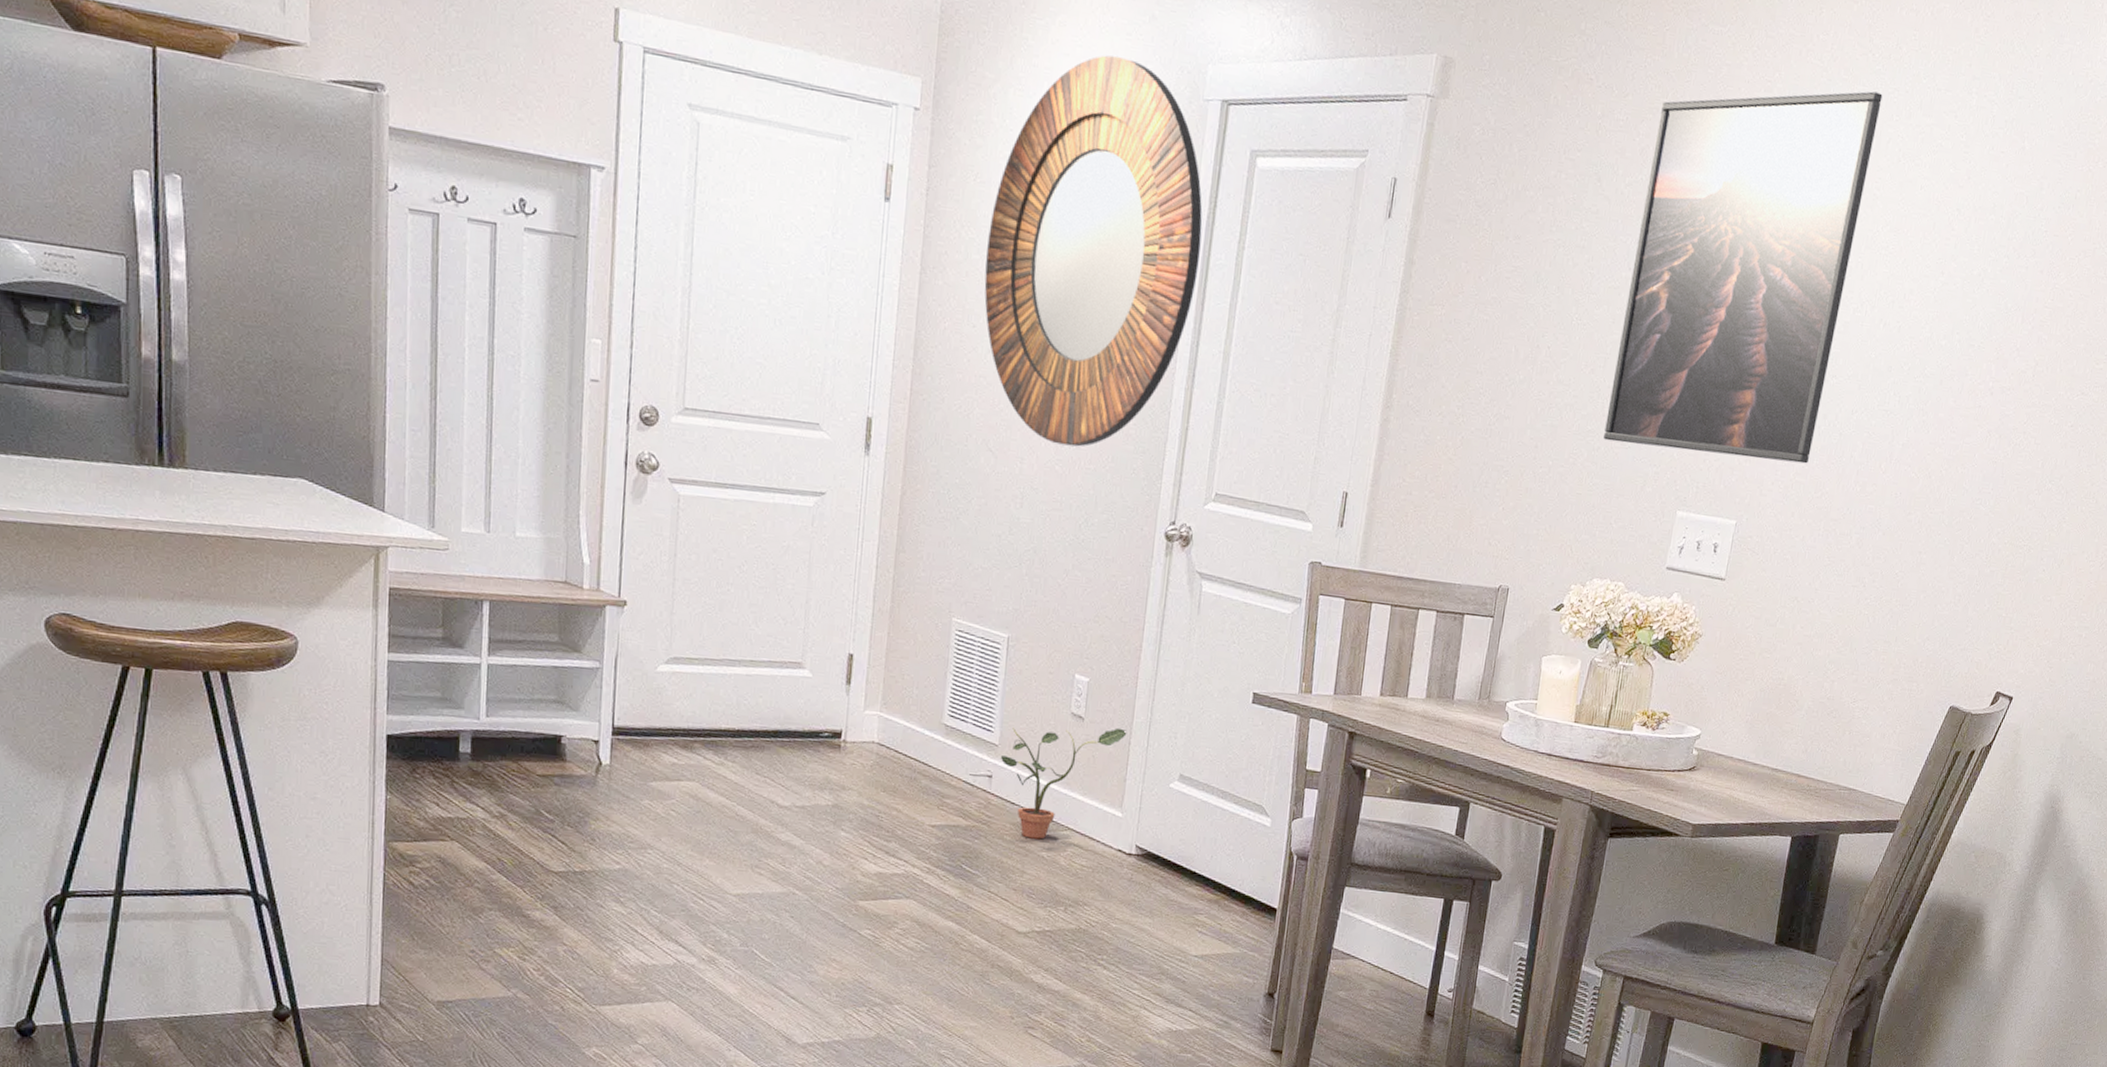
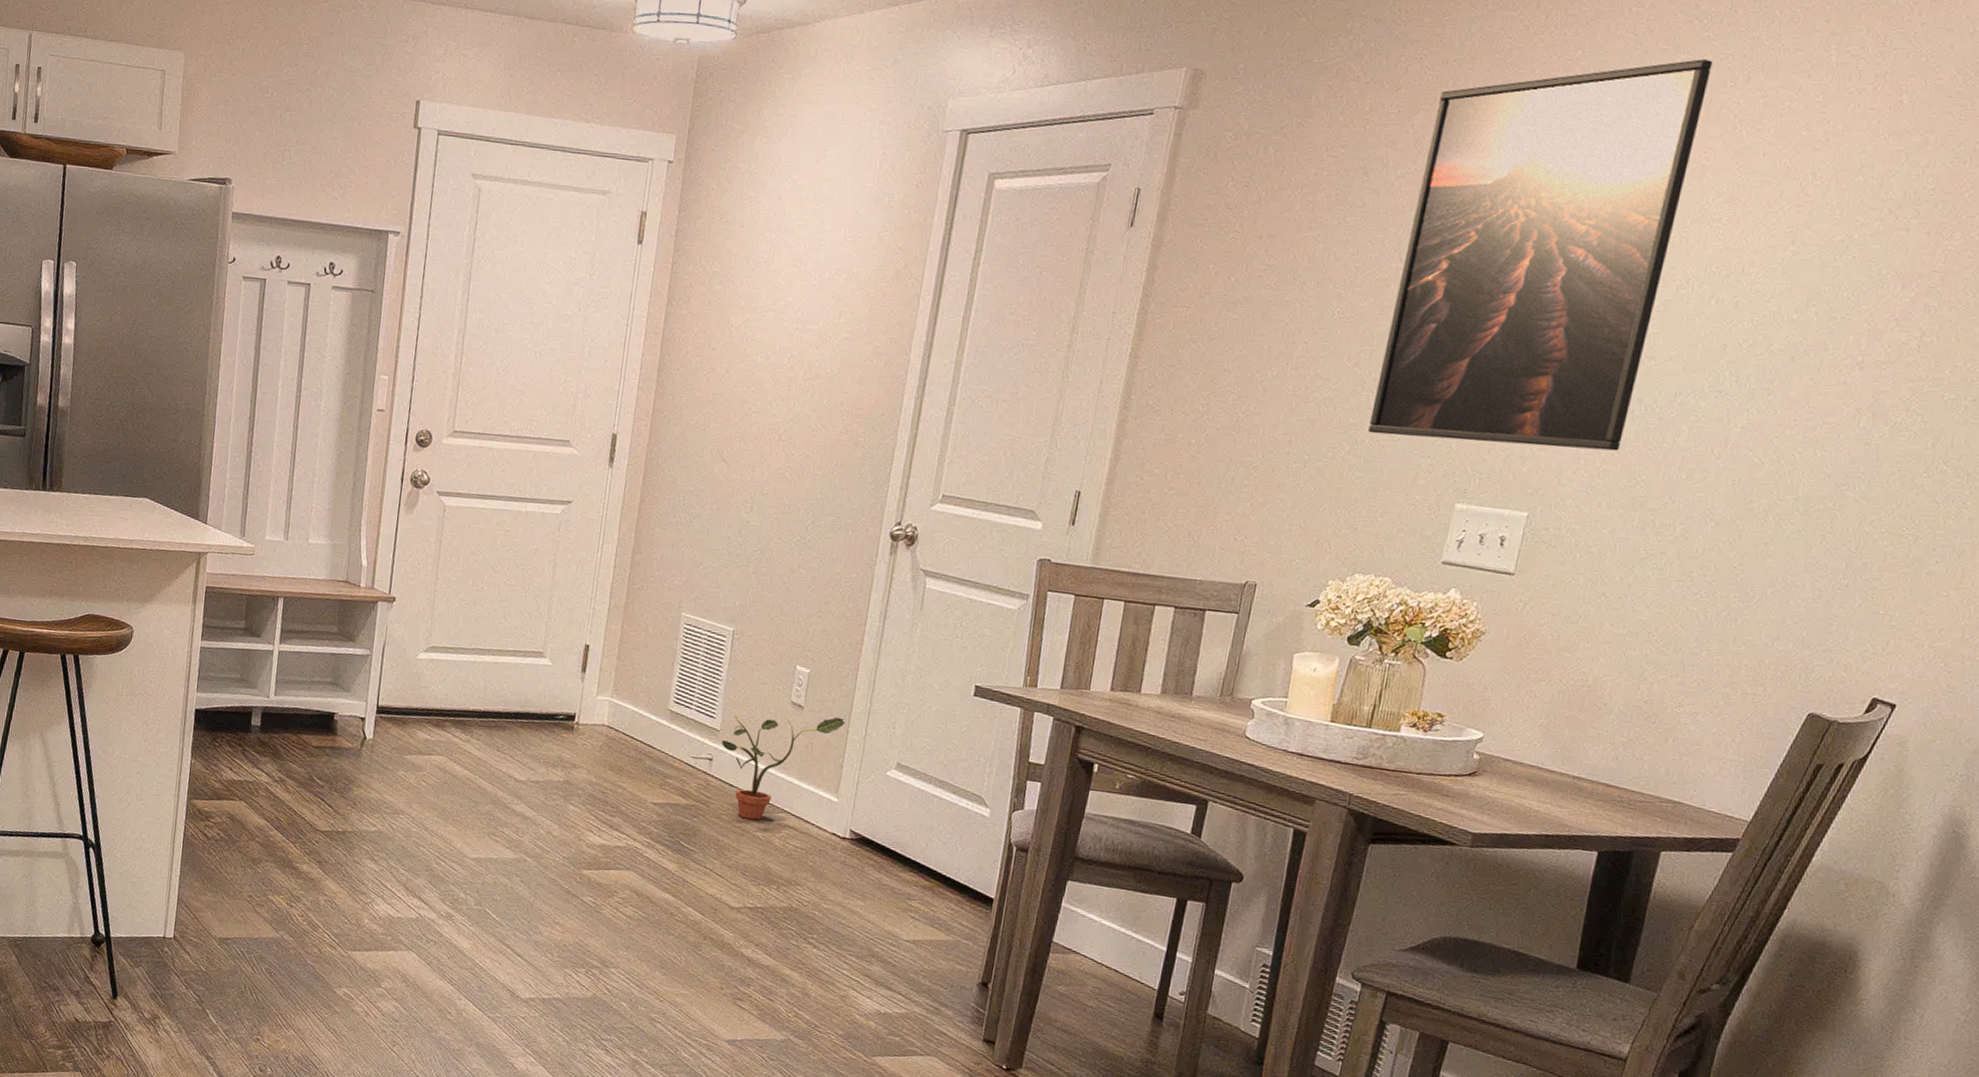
home mirror: present [984,55,1203,447] -> none [725,99,939,455]

